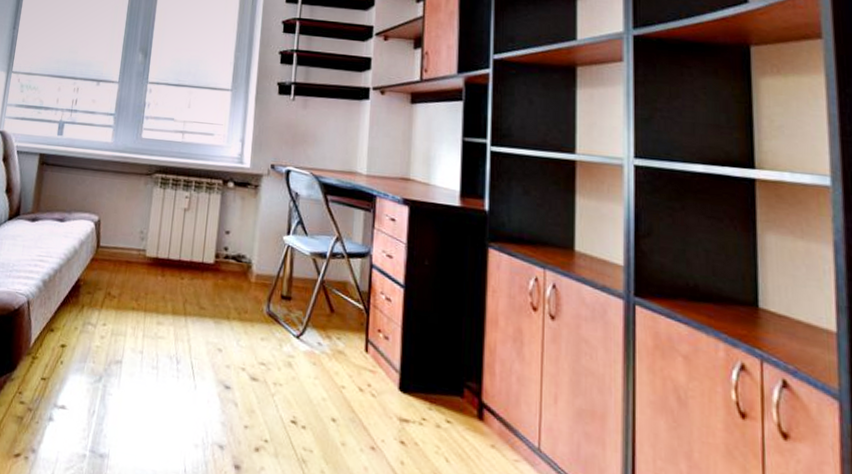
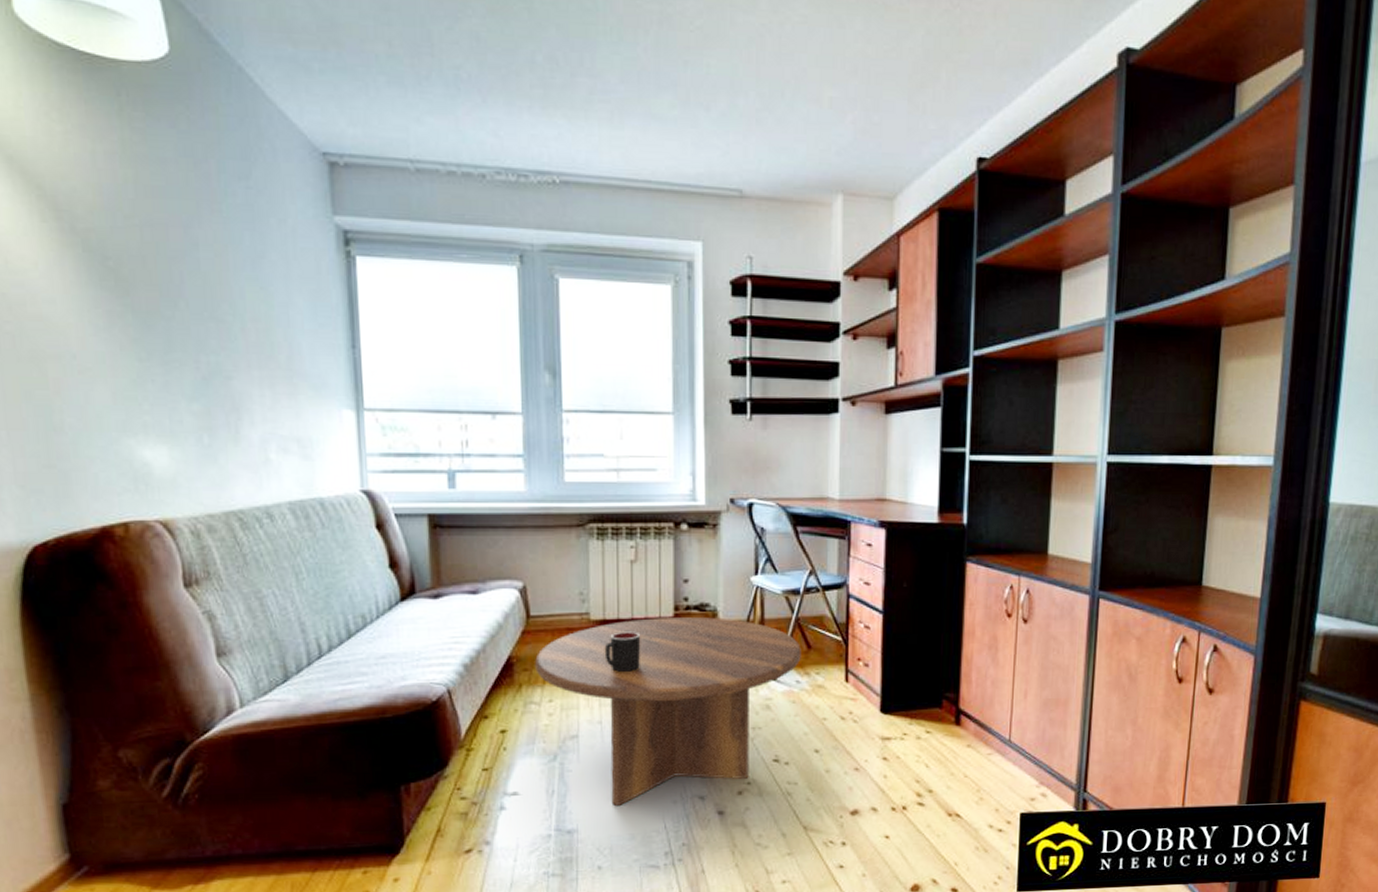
coffee table: none [96,261,325,440] -> present [535,617,801,807]
mug: none [153,270,185,310] -> present [604,631,641,673]

